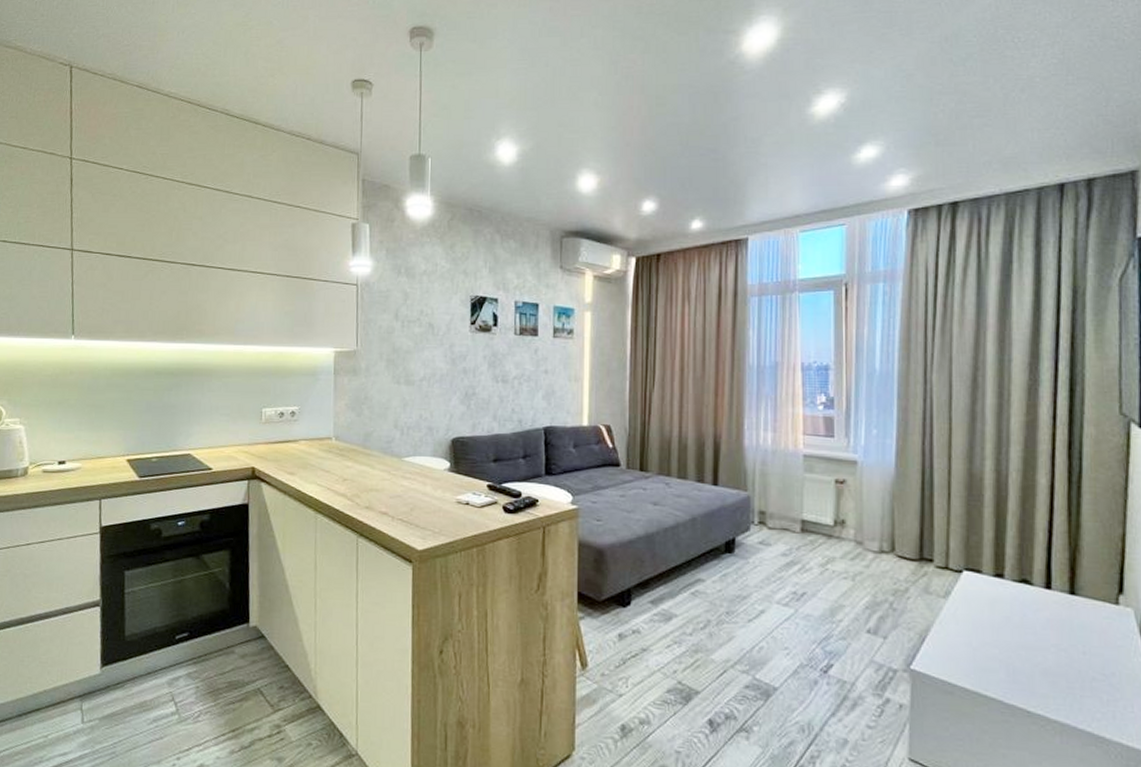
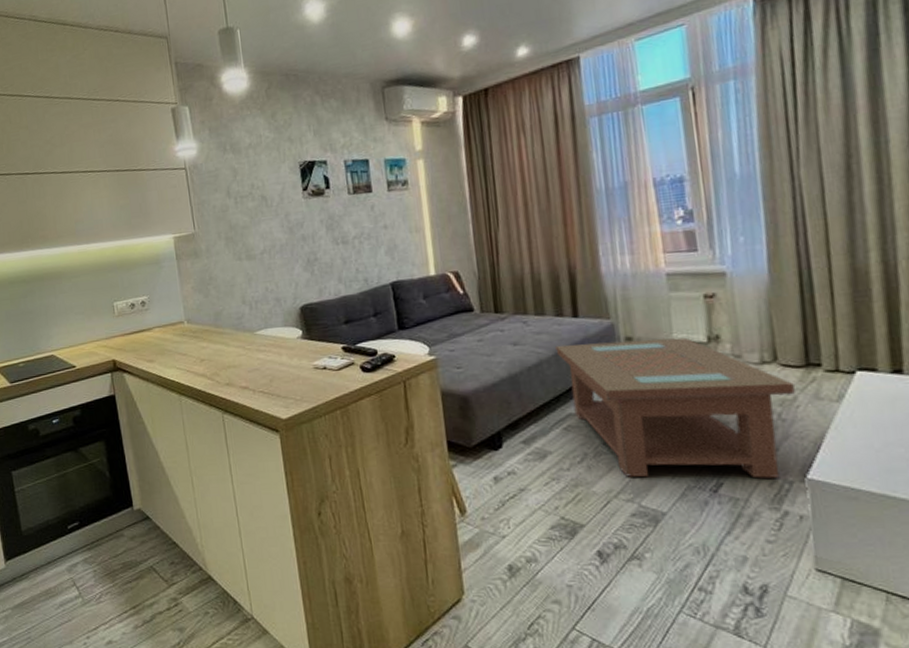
coffee table: none [693,510,907,665] -> present [555,337,795,479]

